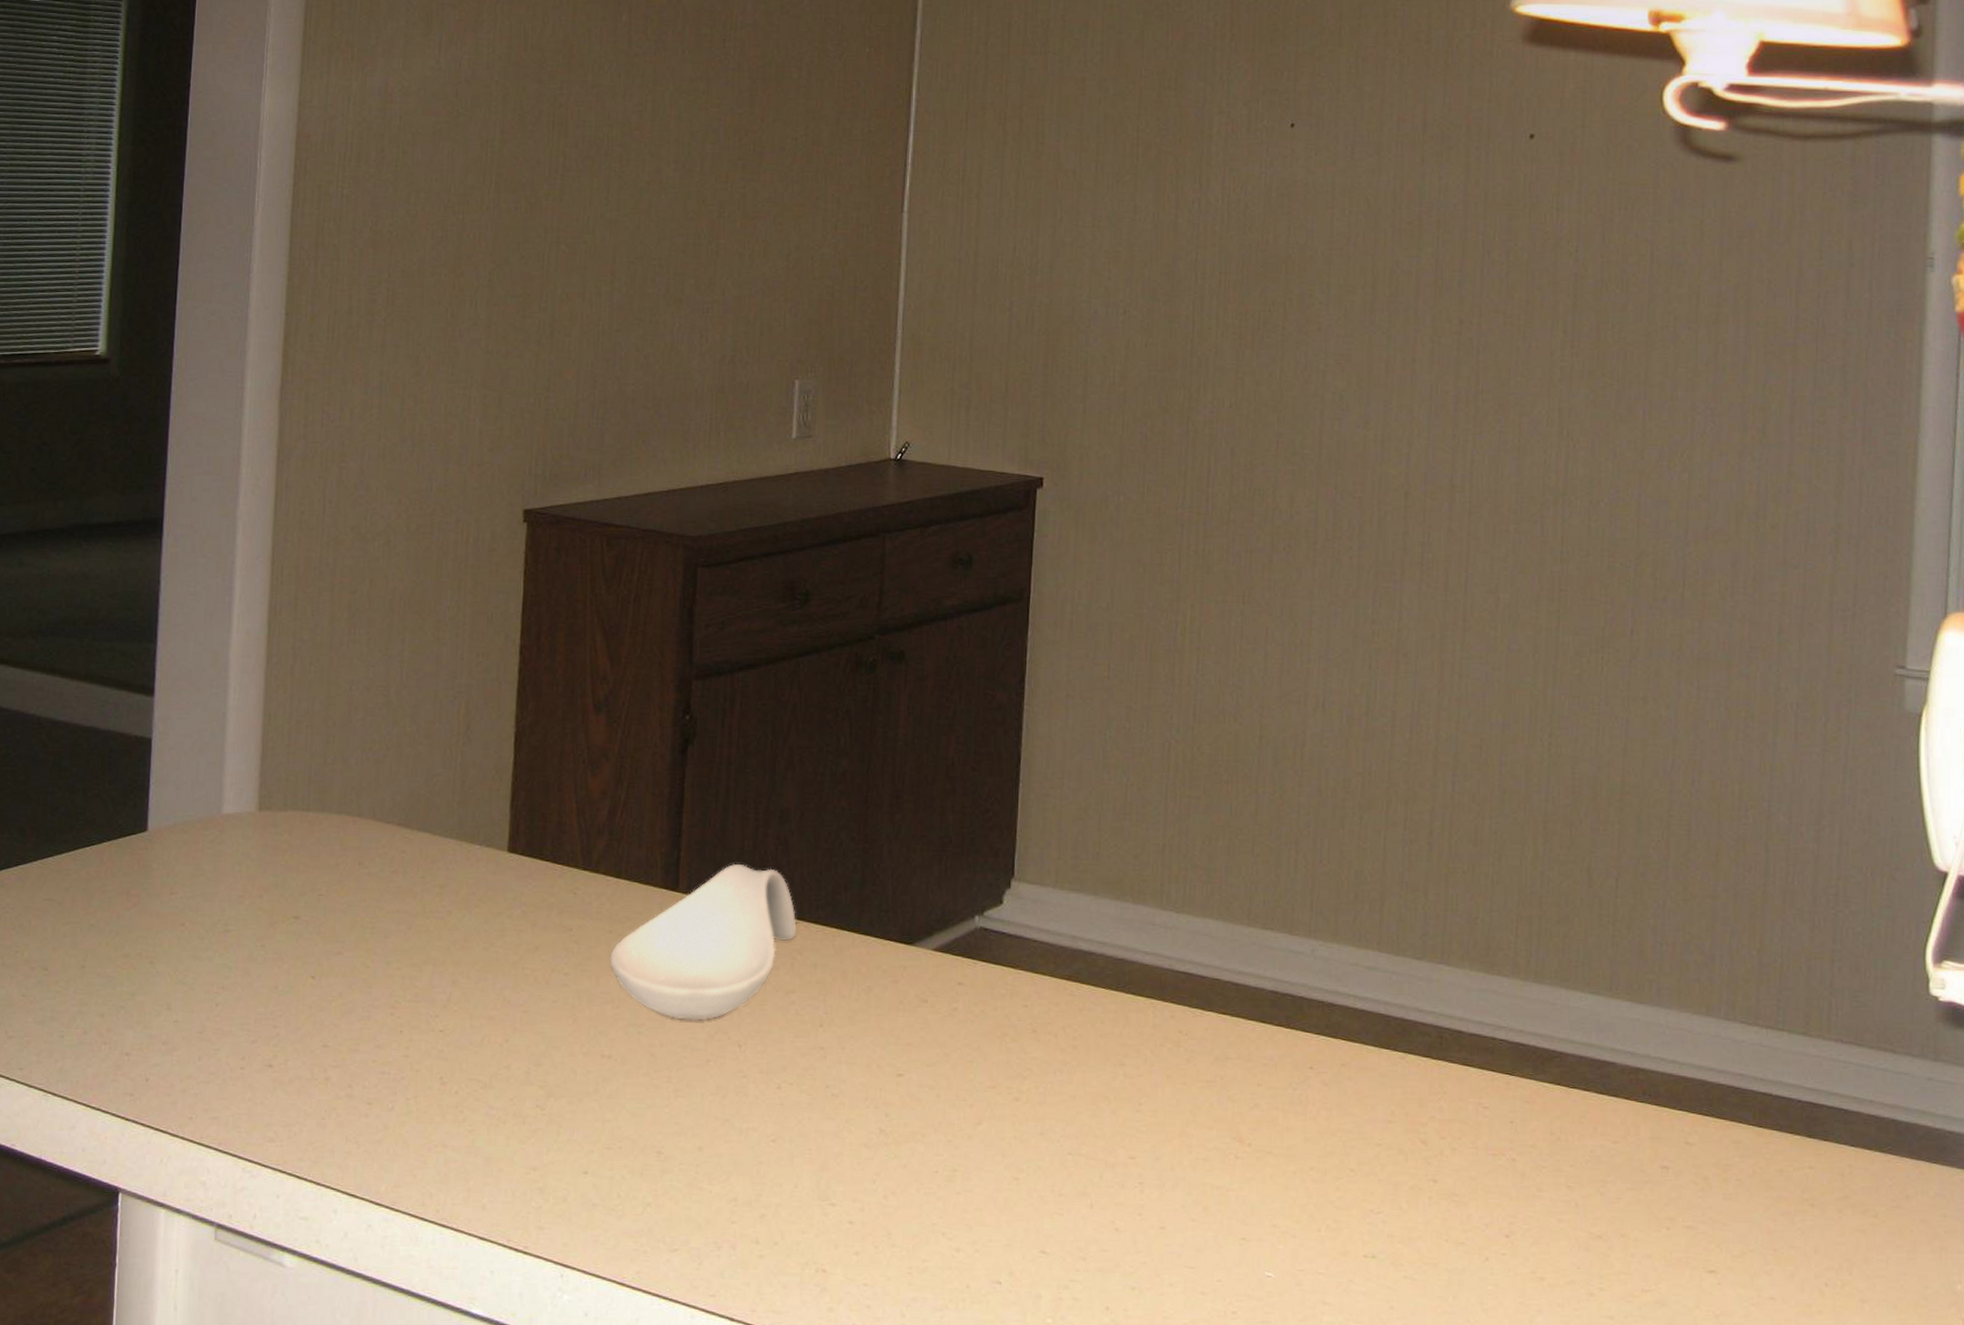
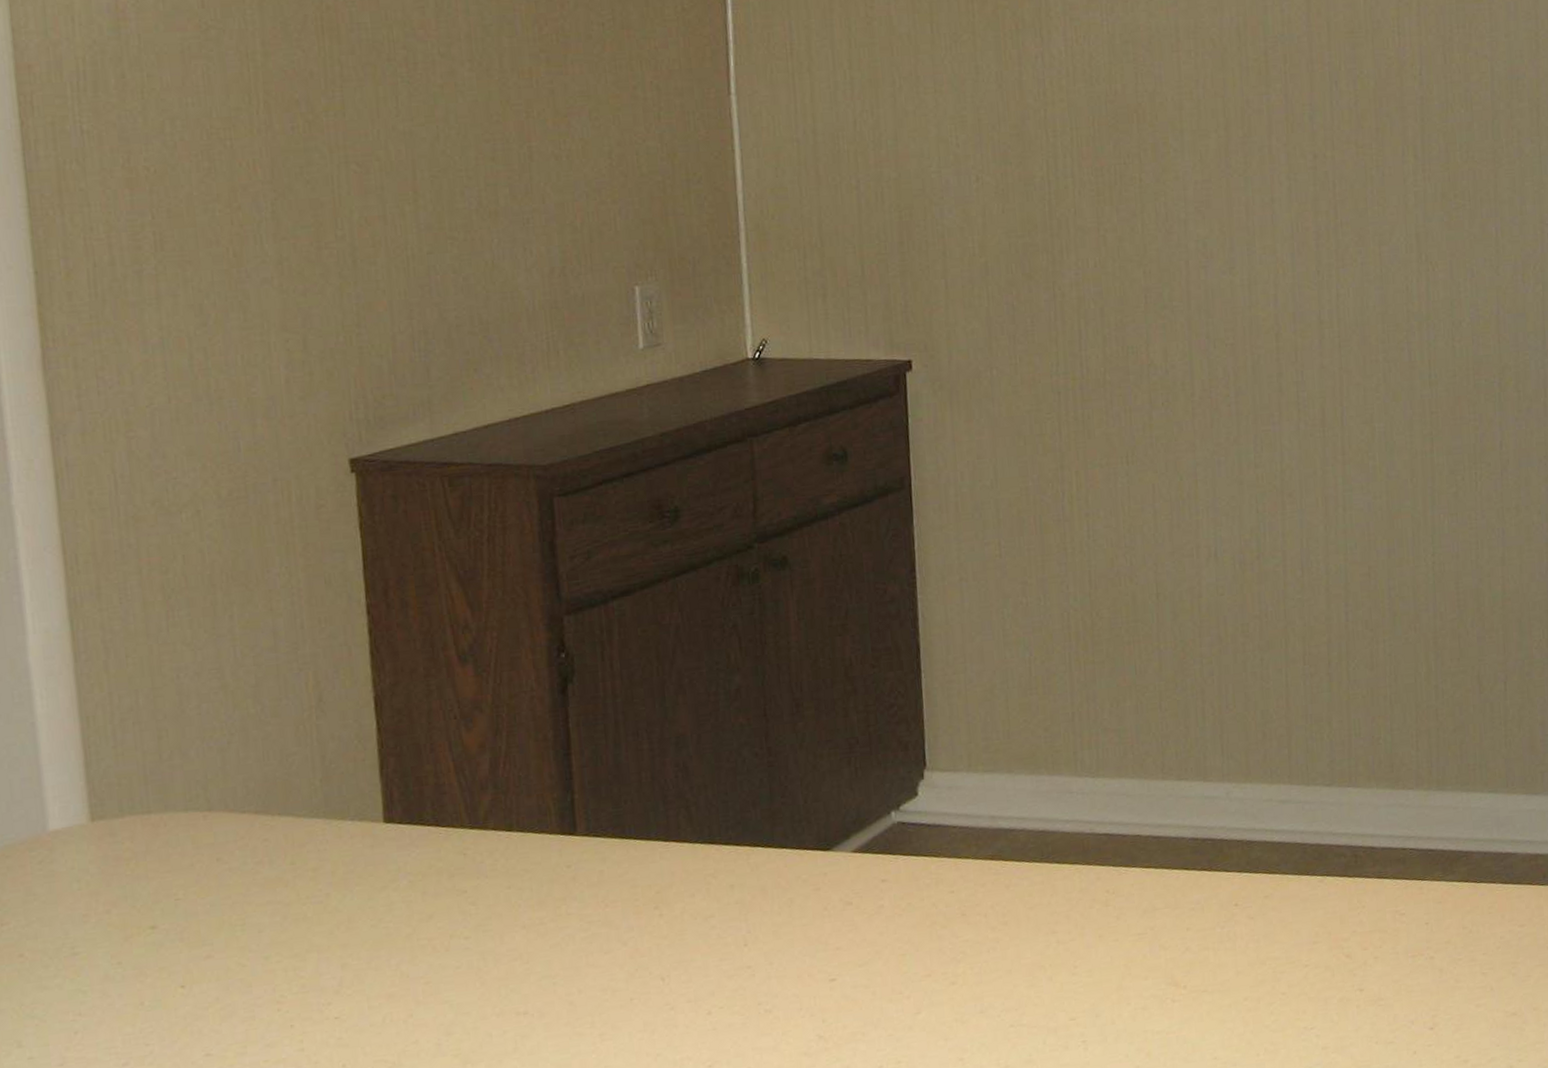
spoon rest: present [609,863,797,1021] -> none [511,796,709,964]

